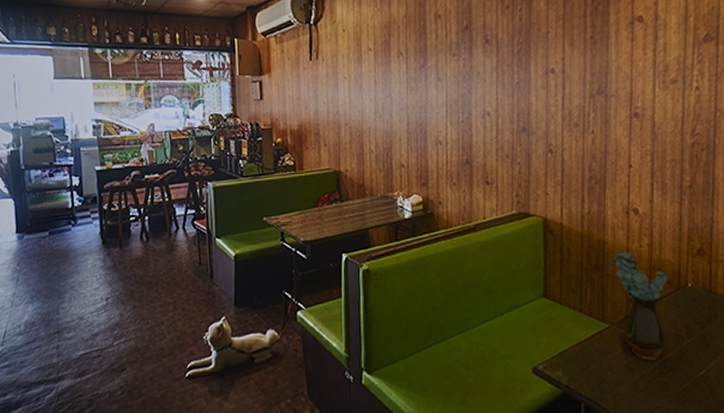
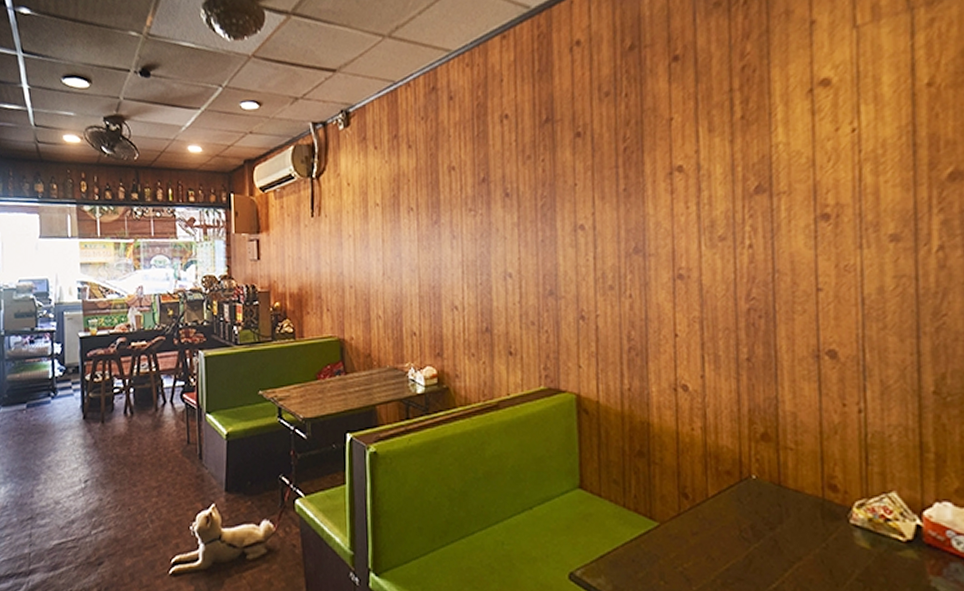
vase: present [612,248,668,361] -> none [659,431,728,568]

